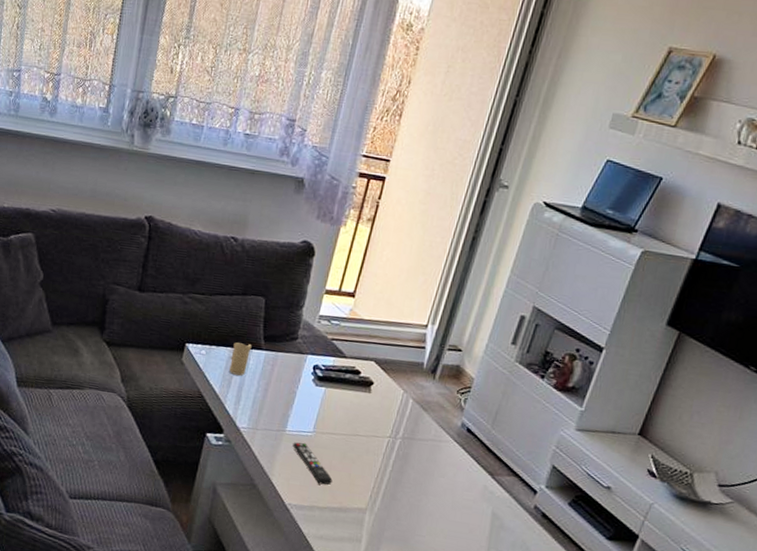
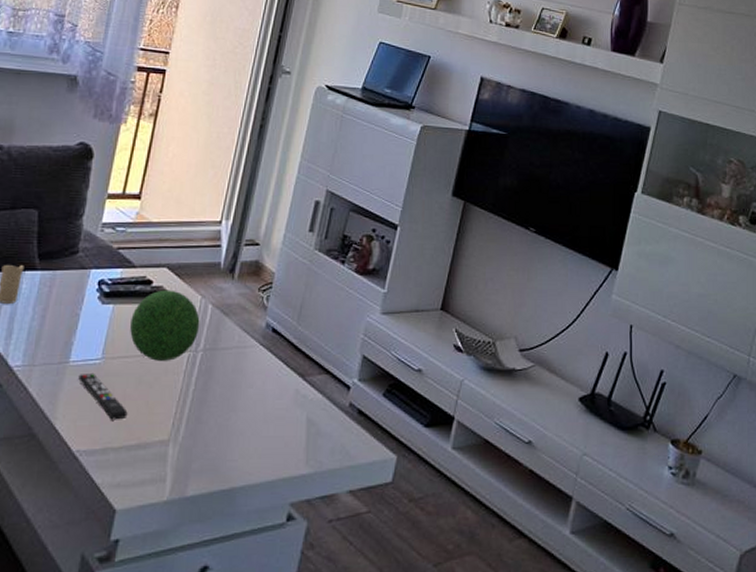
decorative ball: none [338,380,401,443] -> present [130,289,200,361]

